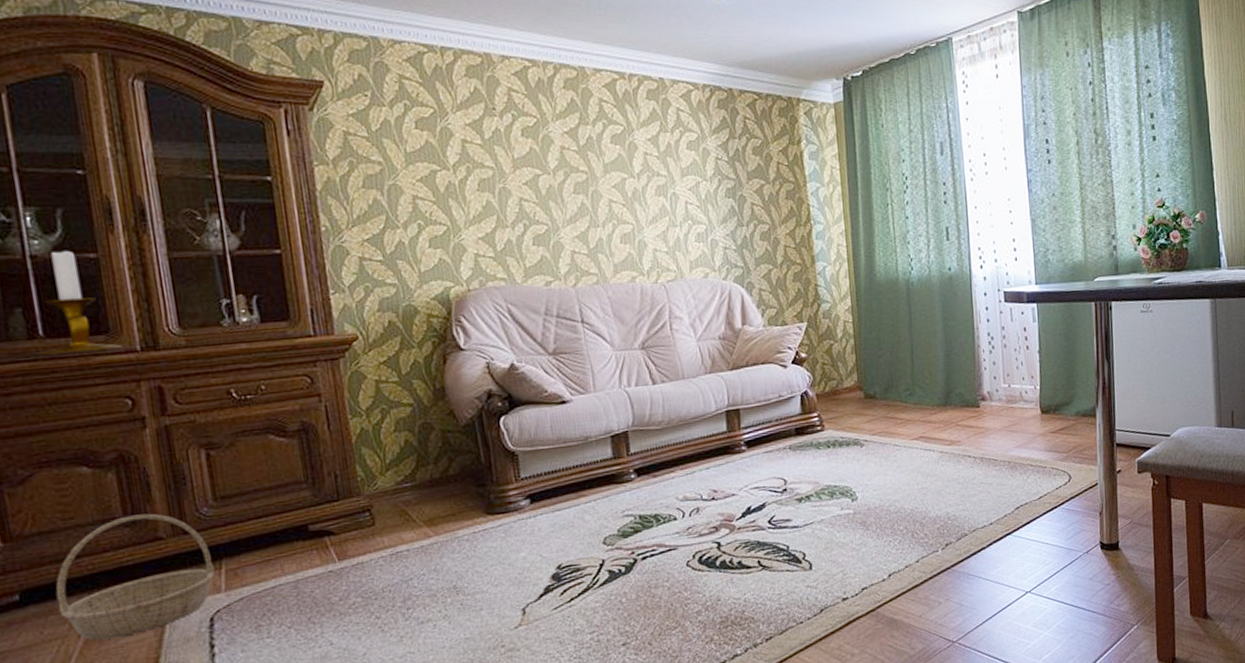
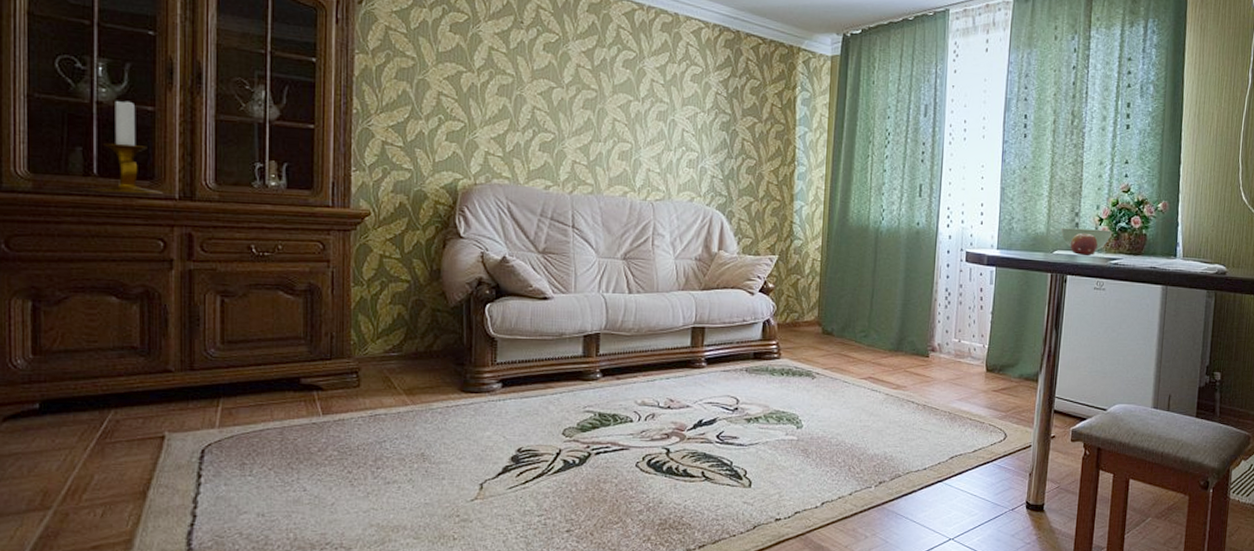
basket: present [55,513,215,641] -> none [71,346,212,456]
bowl: none [1098,249,1153,278] -> present [1060,227,1113,255]
fruit: none [1110,255,1139,280] -> present [1070,233,1098,256]

